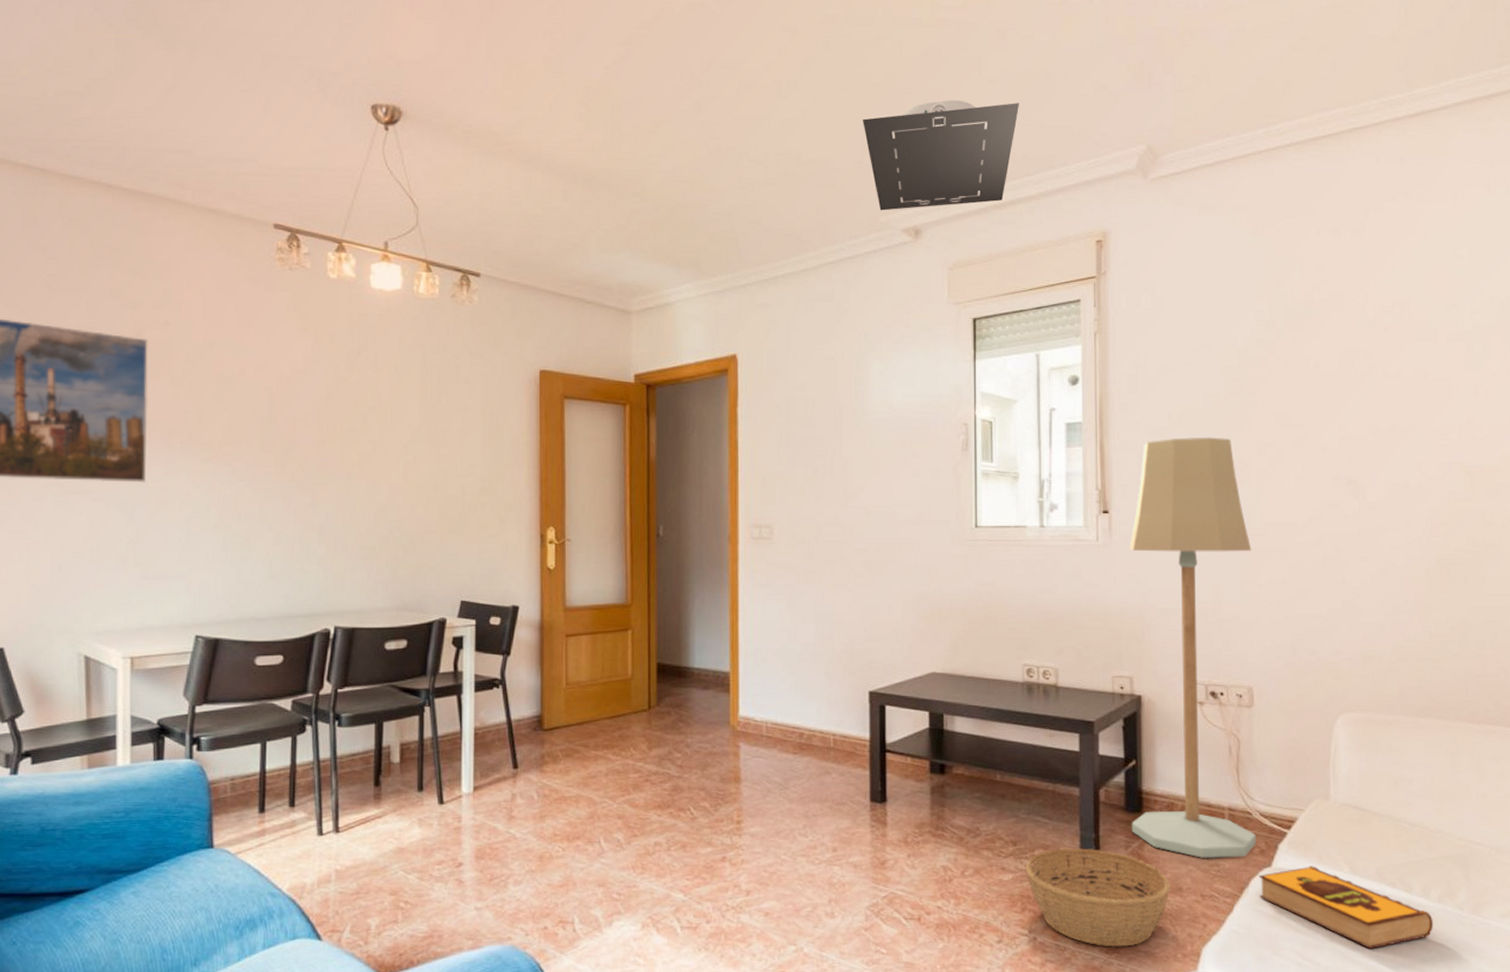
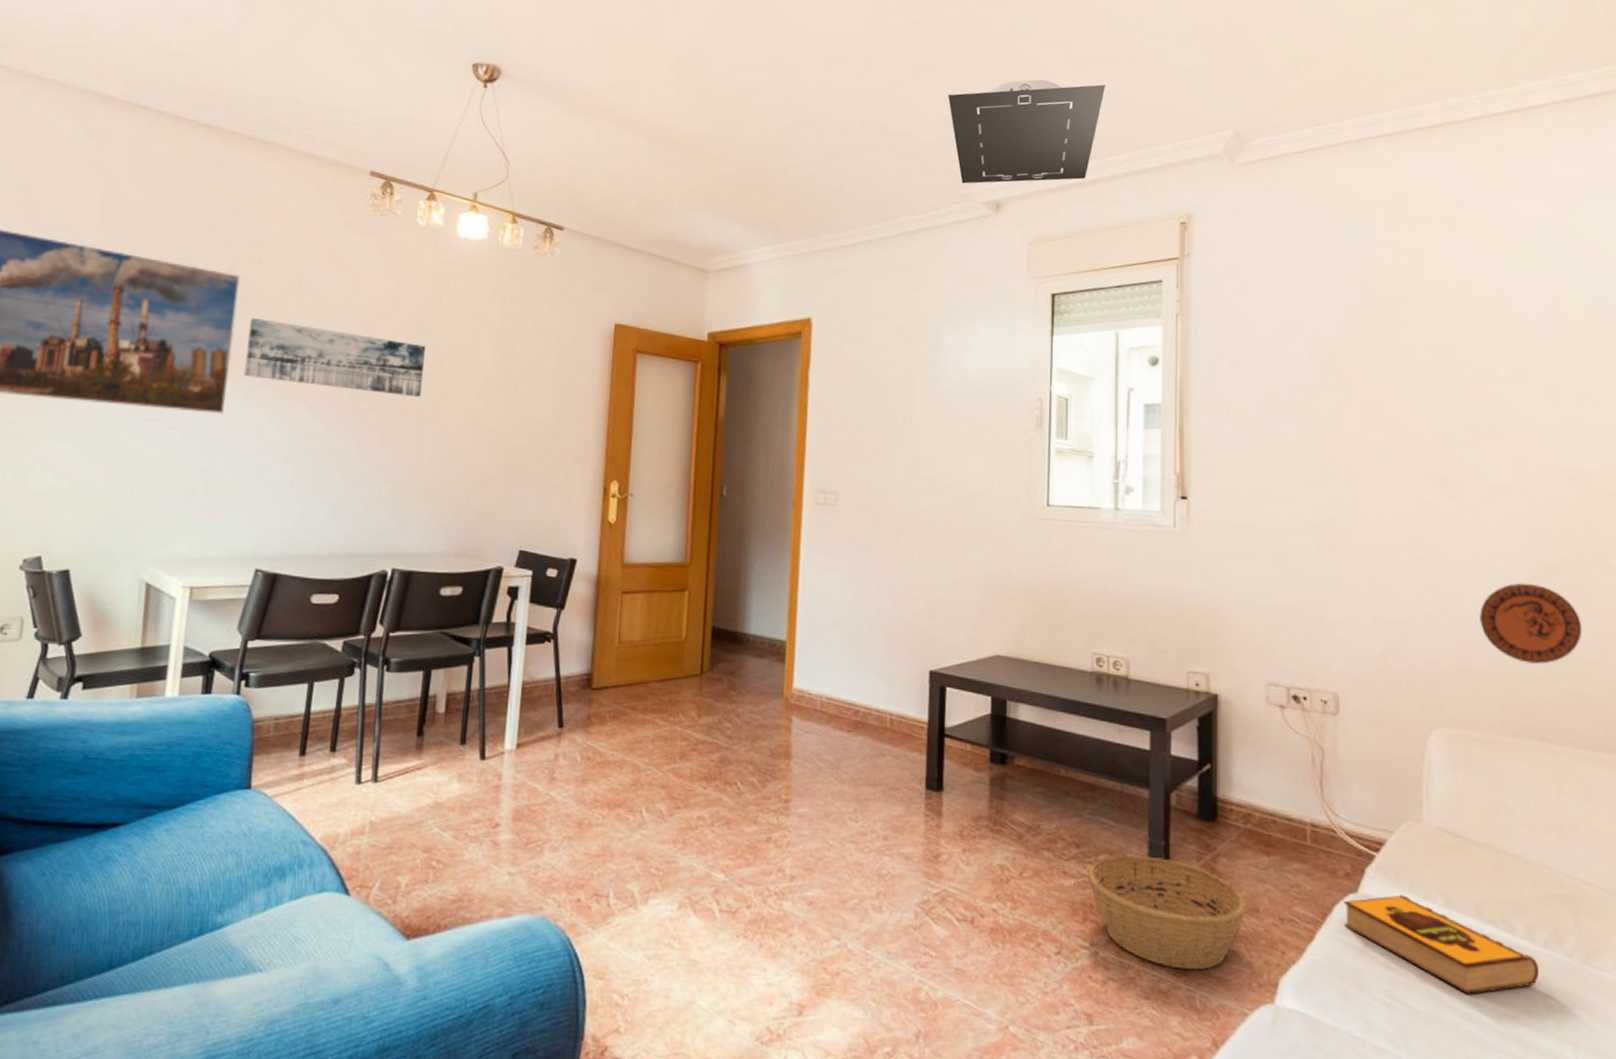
wall art: none [162,383,348,455] -> present [243,318,426,398]
floor lamp: present [1129,437,1256,859] -> none [1204,425,1341,880]
decorative plate: none [1381,574,1475,649] -> present [1478,583,1582,665]

